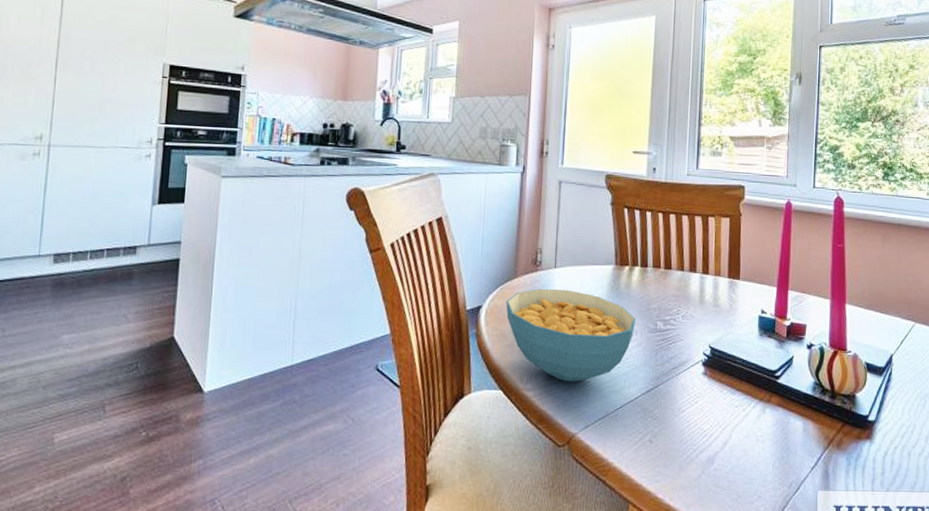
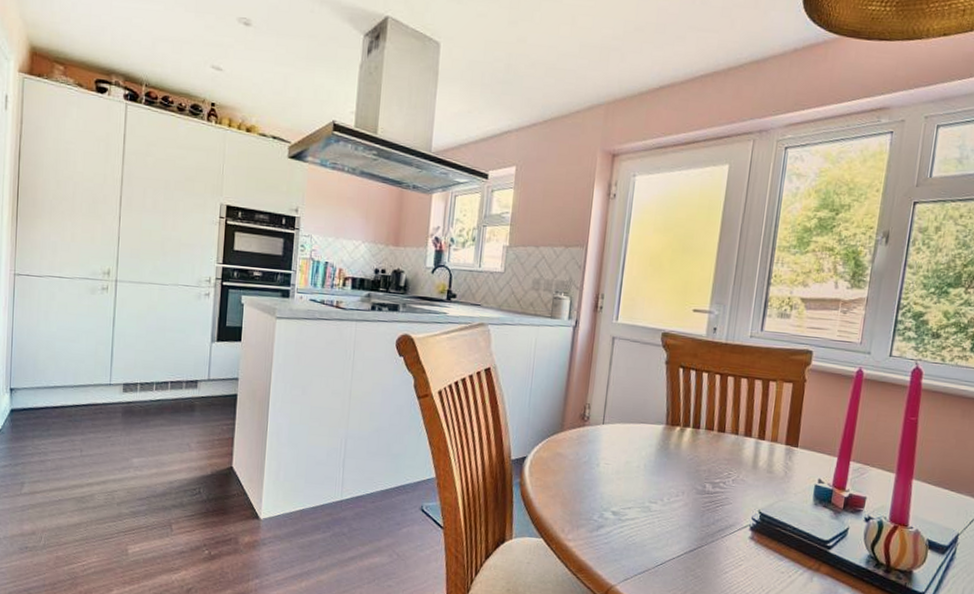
cereal bowl: present [506,288,636,382] -> none [551,443,683,537]

